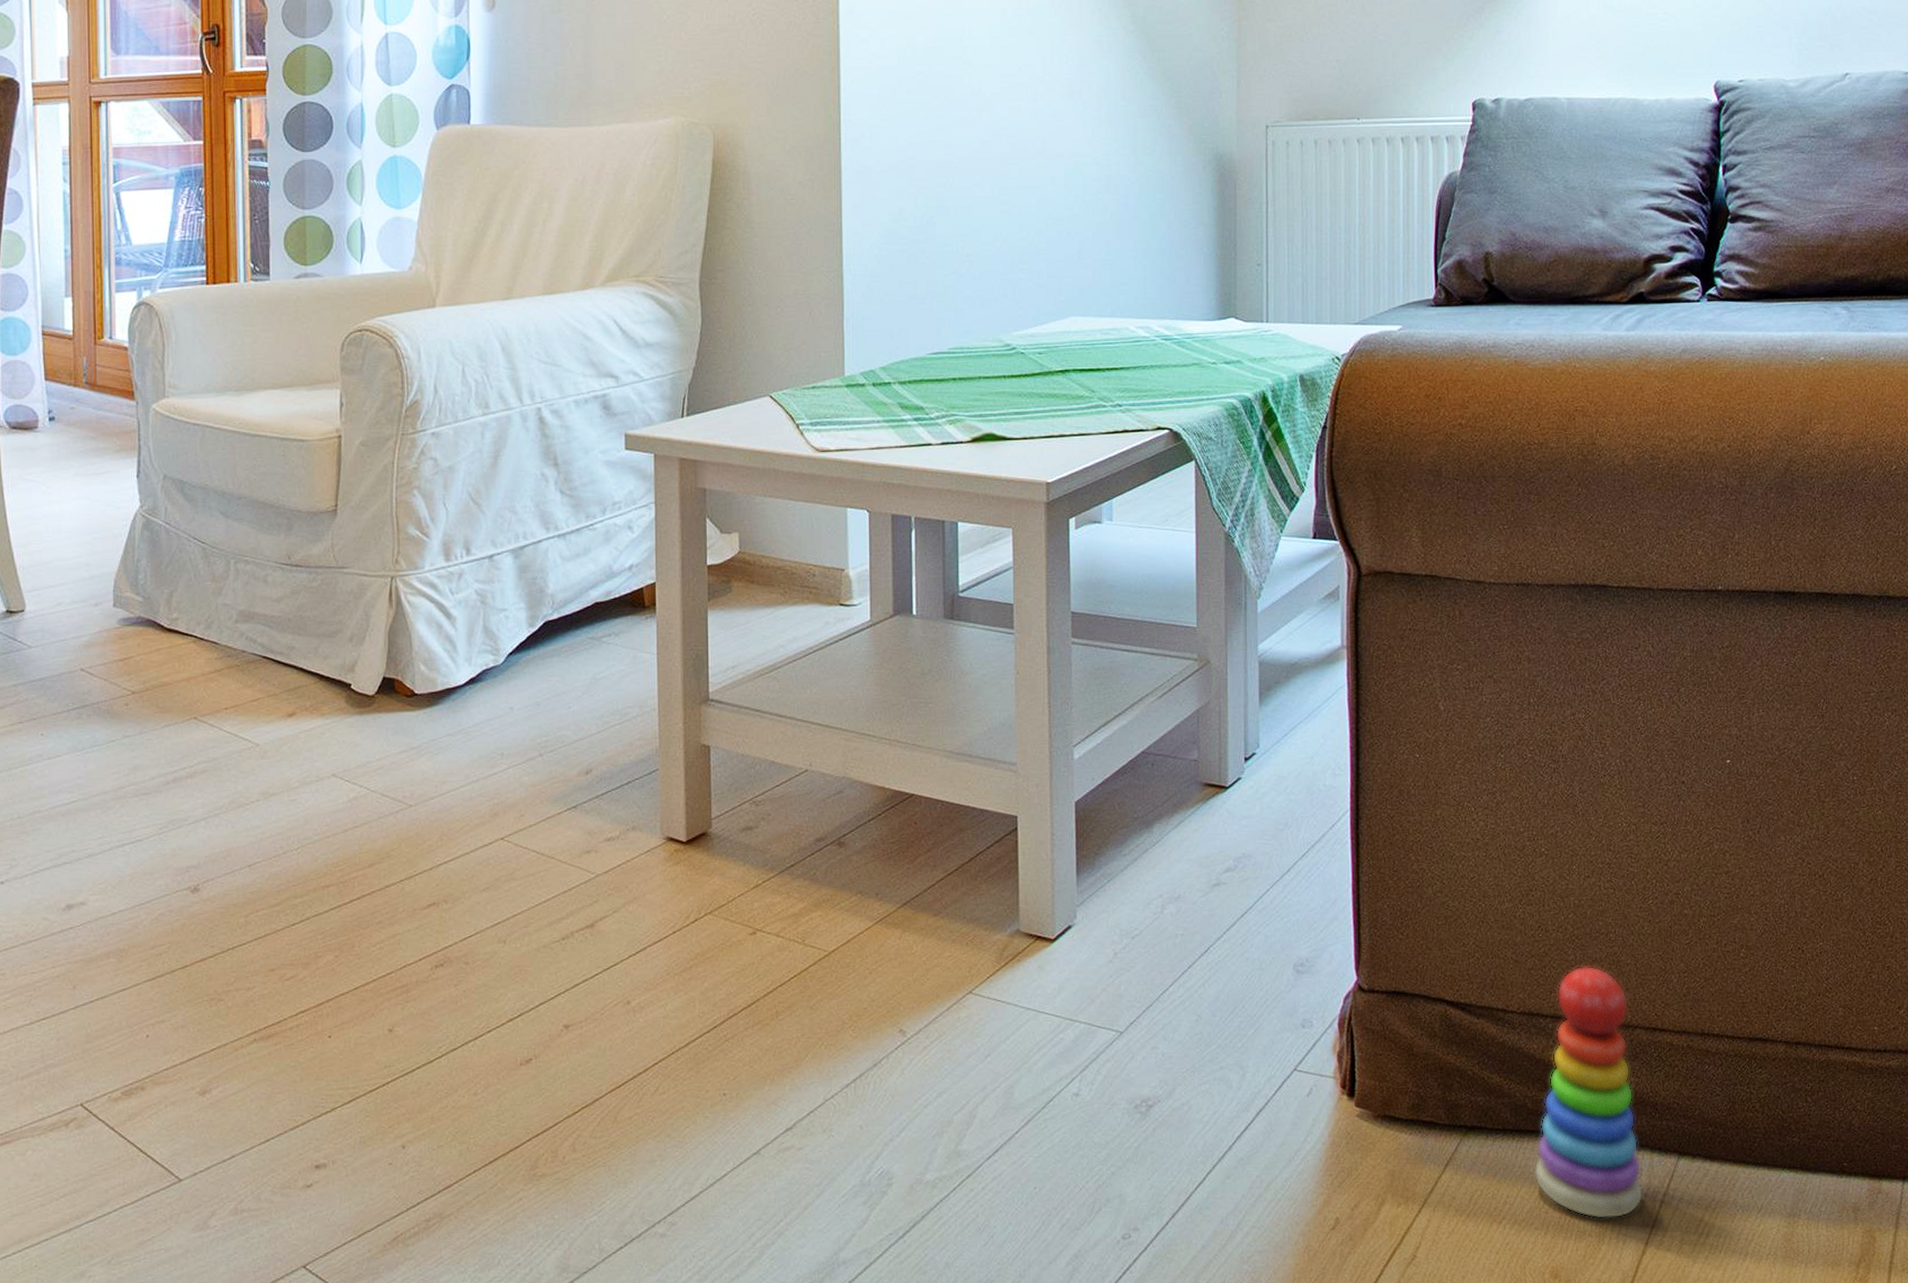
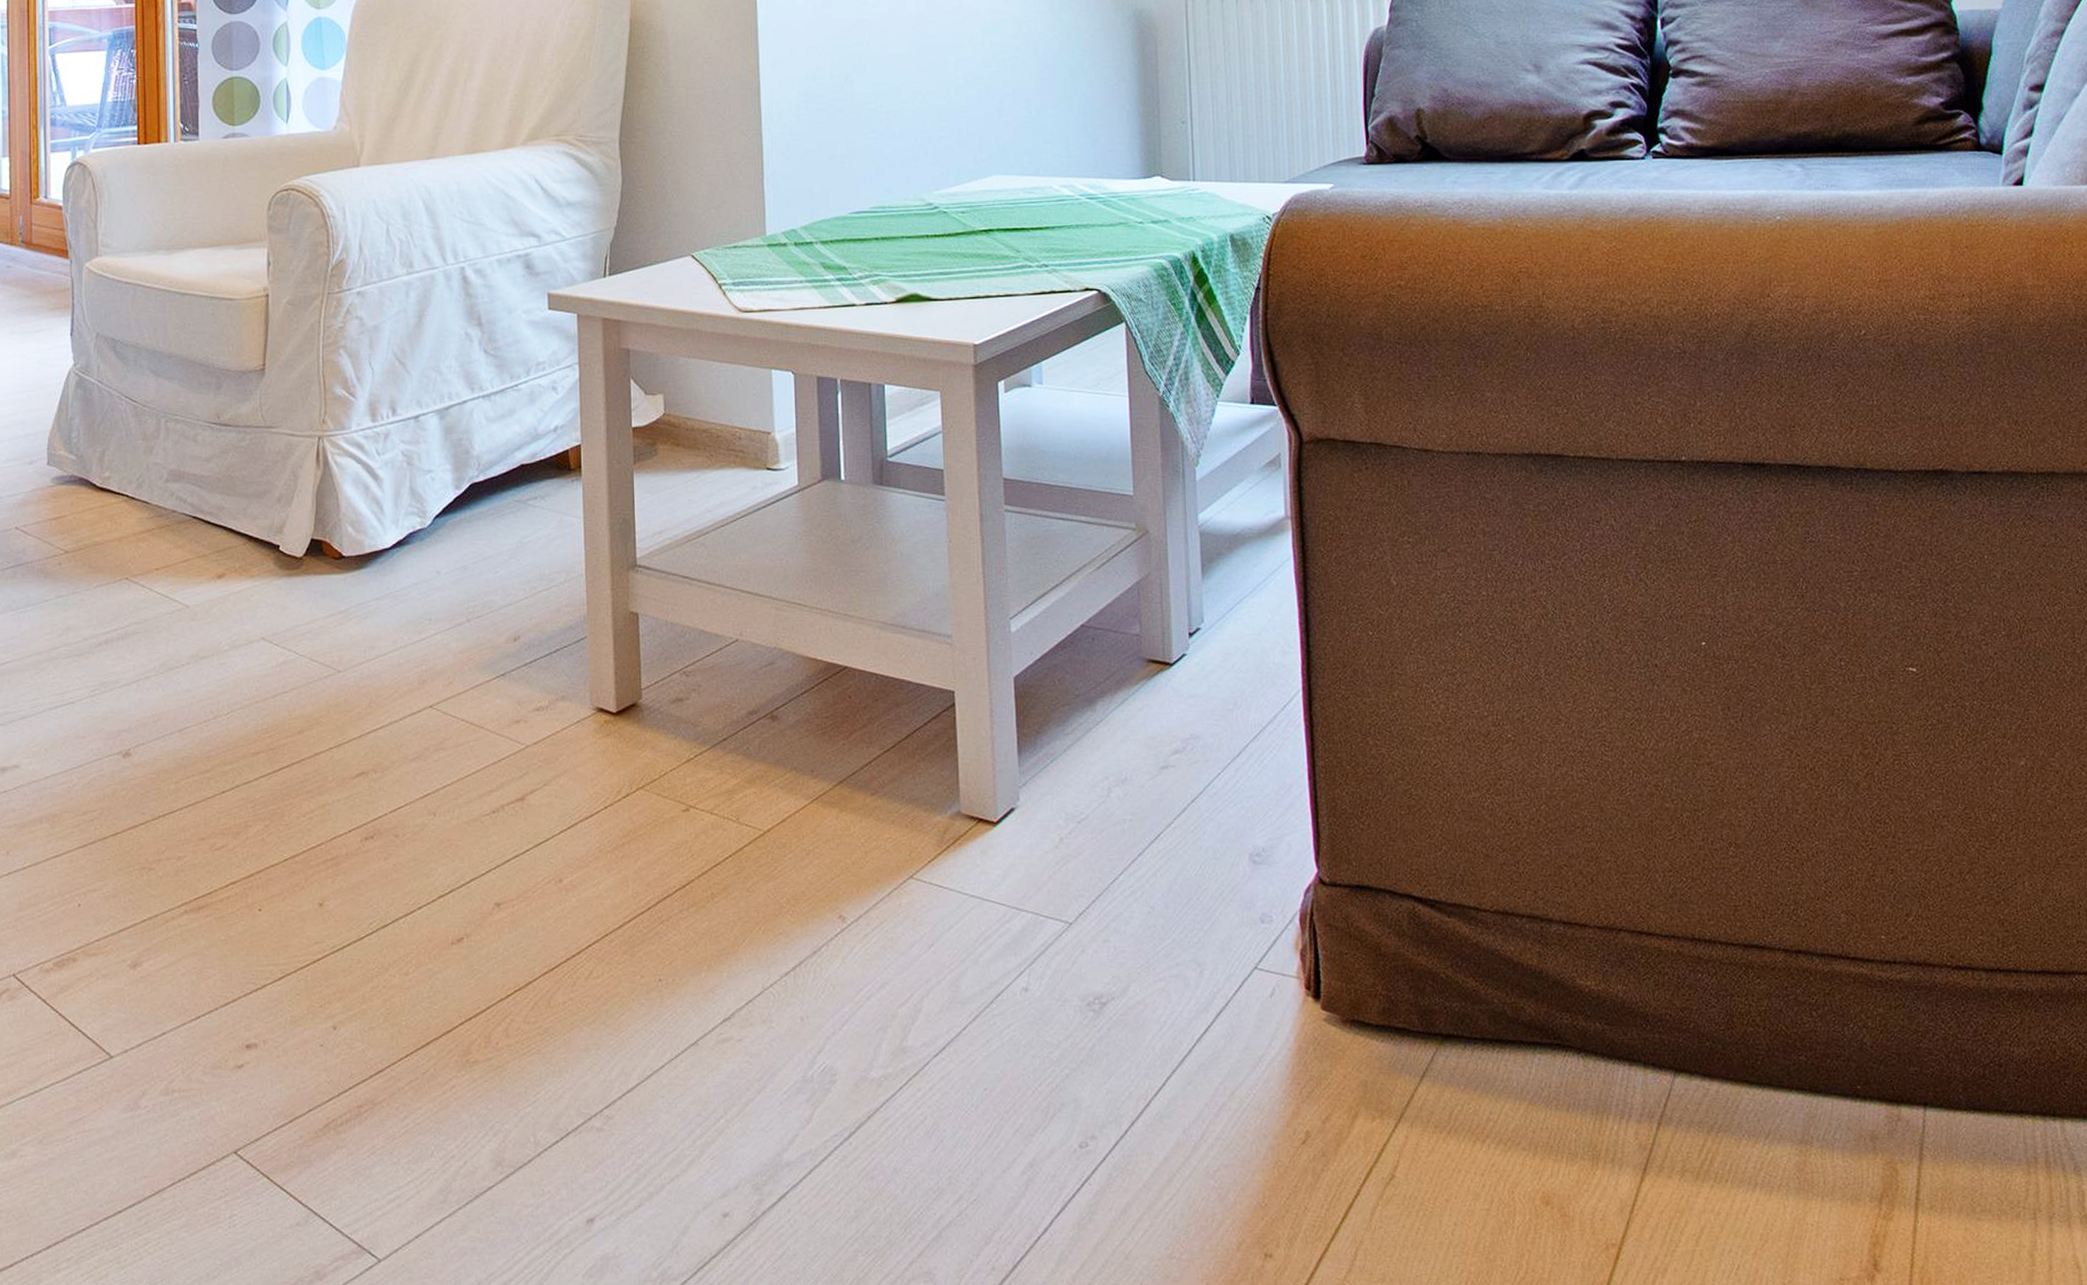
stacking toy: present [1534,965,1644,1220] -> none [1518,862,1639,1141]

